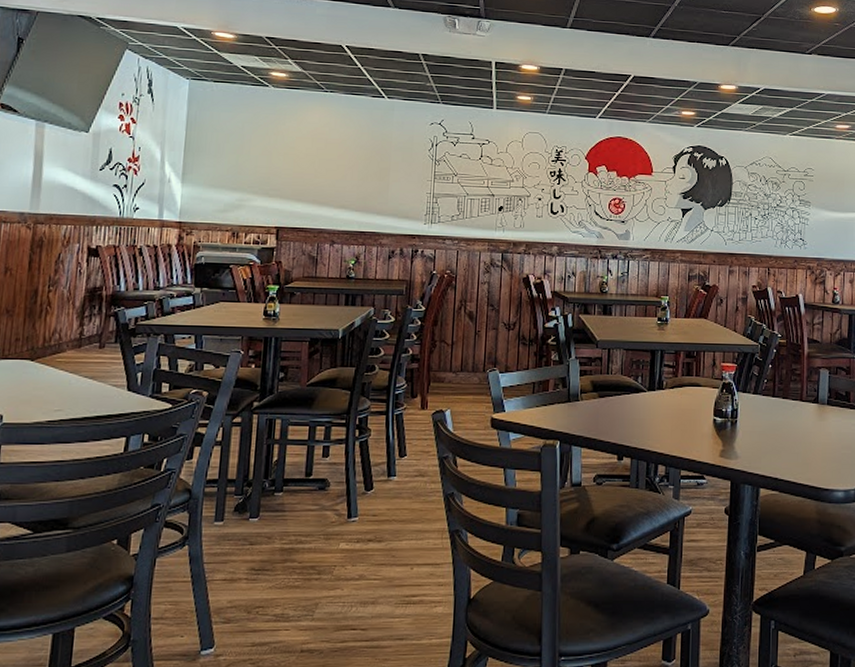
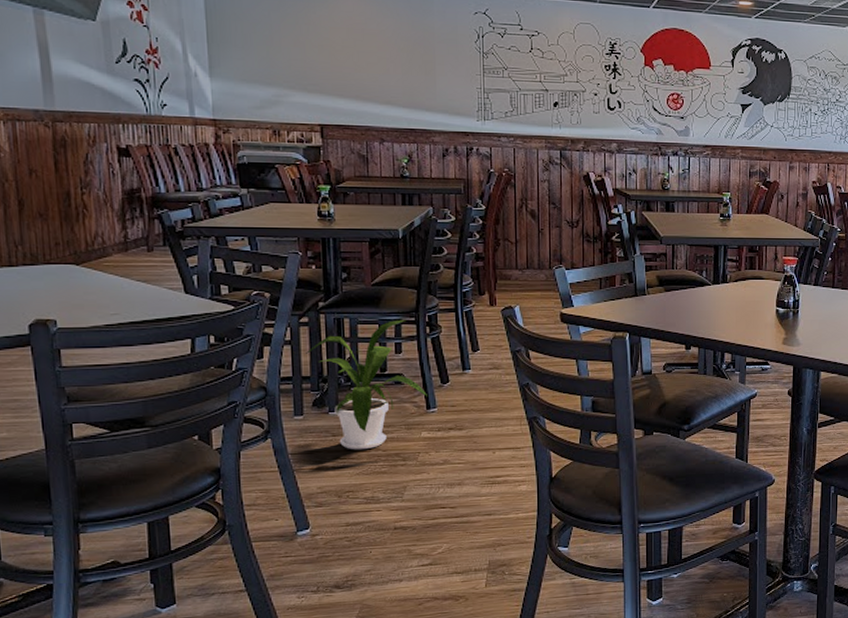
house plant: none [235,421,351,561] -> present [306,319,429,450]

